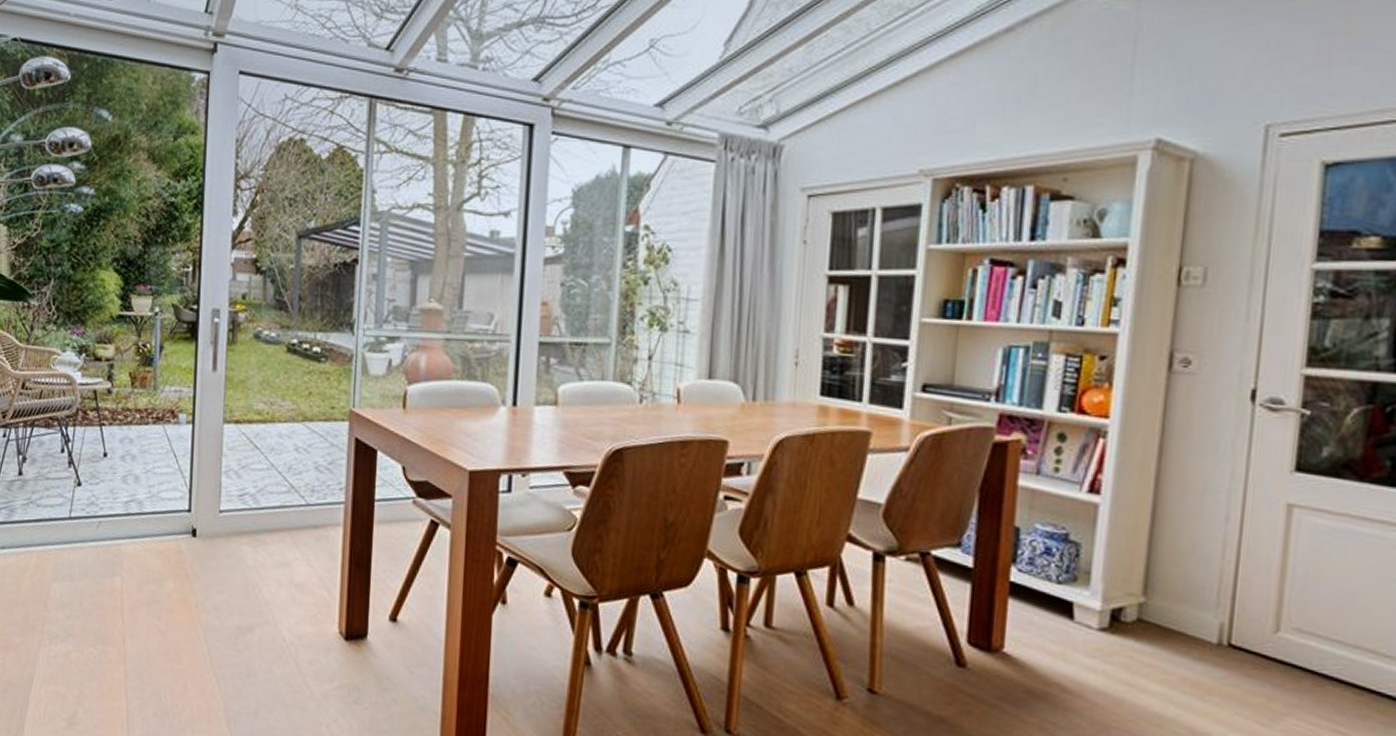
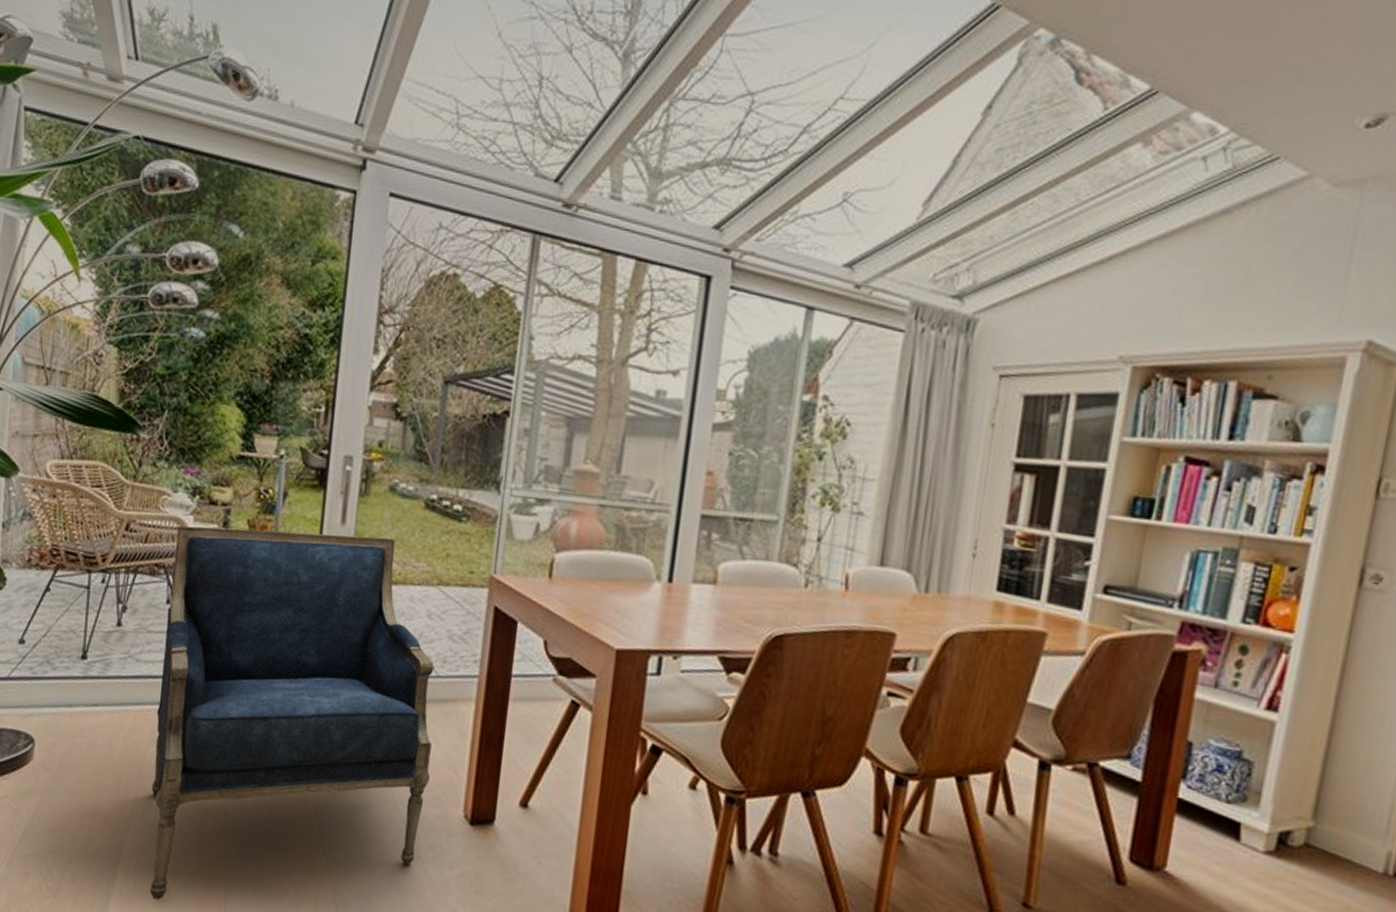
armchair: none [56,380,307,724] -> present [150,526,435,901]

